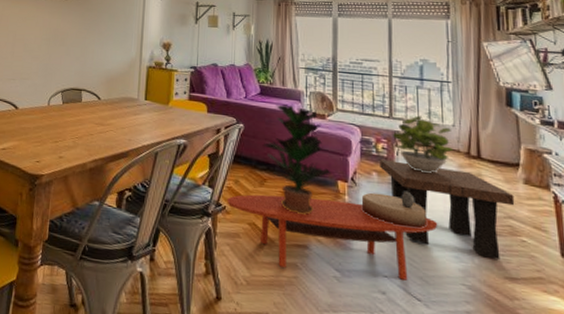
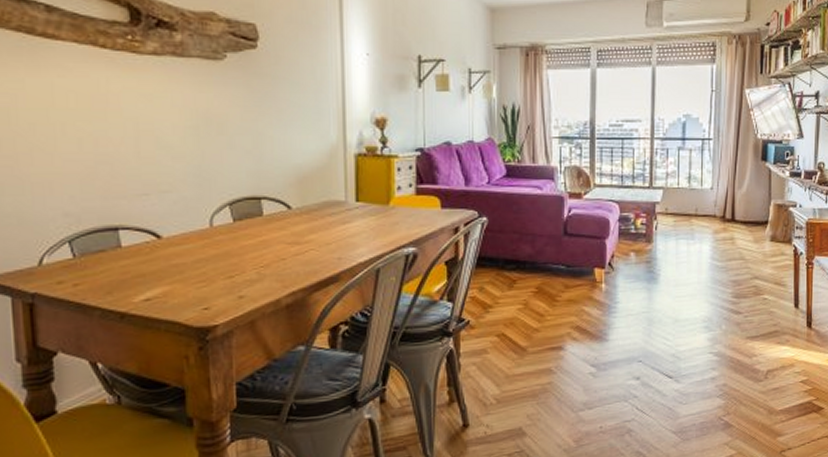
coffee table: present [227,194,438,281] -> none [471,289,692,376]
potted plant: present [262,104,332,215] -> none [510,186,588,313]
decorative bowl: present [361,191,426,229] -> none [618,267,681,307]
side table: present [380,159,515,259] -> none [638,236,761,322]
potted plant: present [393,115,454,173] -> none [652,181,710,245]

